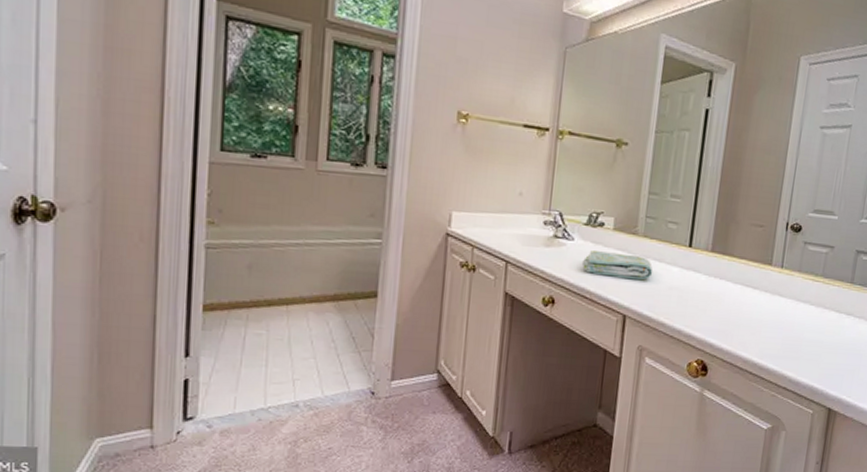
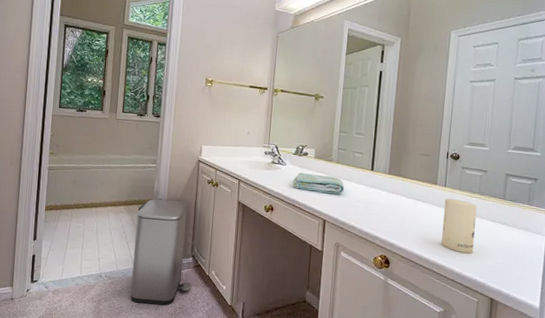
pedal bin: none [343,290,437,443] -> present [130,198,192,306]
candle: none [773,283,820,353] -> present [441,198,477,253]

